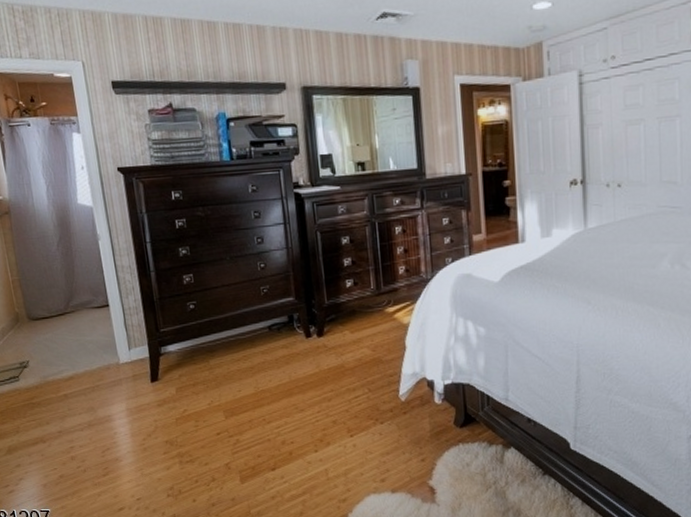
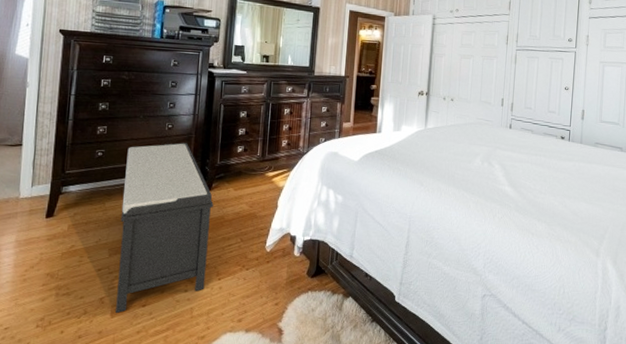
bench: none [220,283,336,479] -> present [115,142,214,314]

